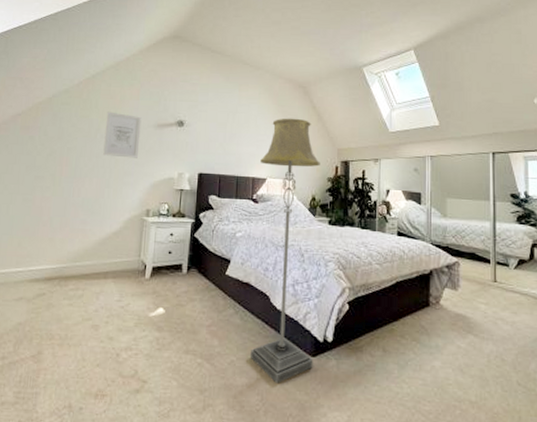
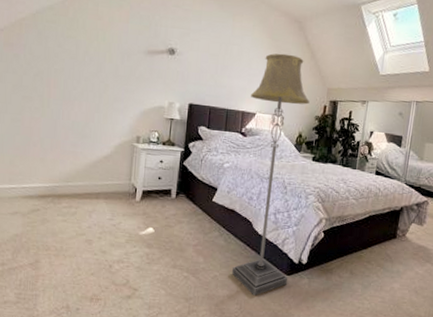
wall art: present [103,111,142,158] -> none [92,33,132,85]

